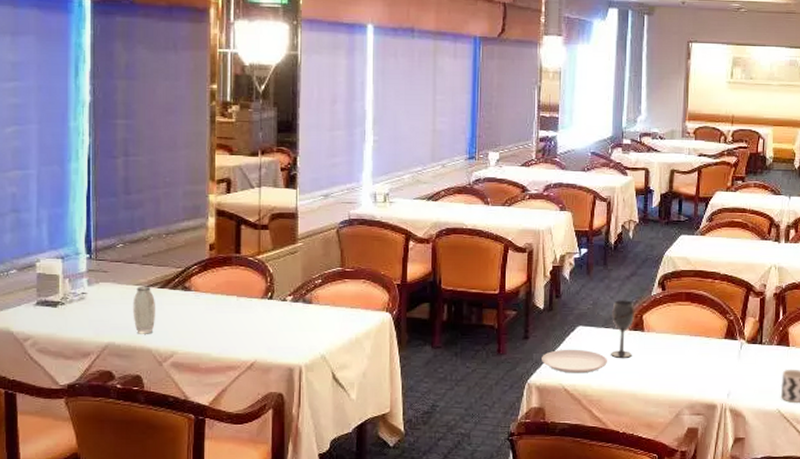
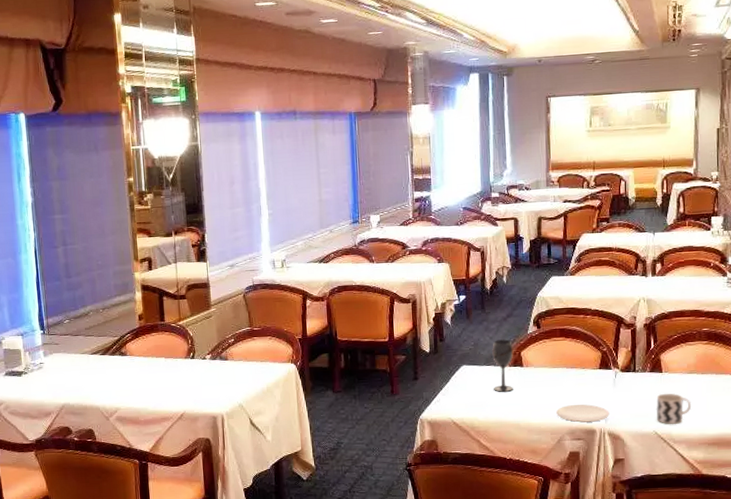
vase: present [133,286,155,334] -> none [81,354,100,395]
plate: present [542,349,607,374] -> none [431,386,491,408]
plate: none [676,375,732,396] -> present [556,404,609,423]

